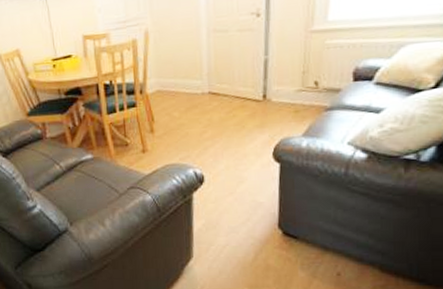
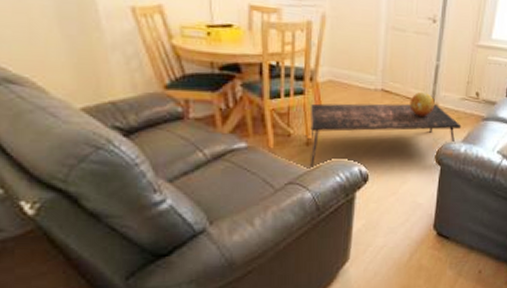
coffee table: none [143,100,301,172] -> present [309,103,462,167]
decorative sphere: none [239,89,267,114] -> present [409,92,435,116]

